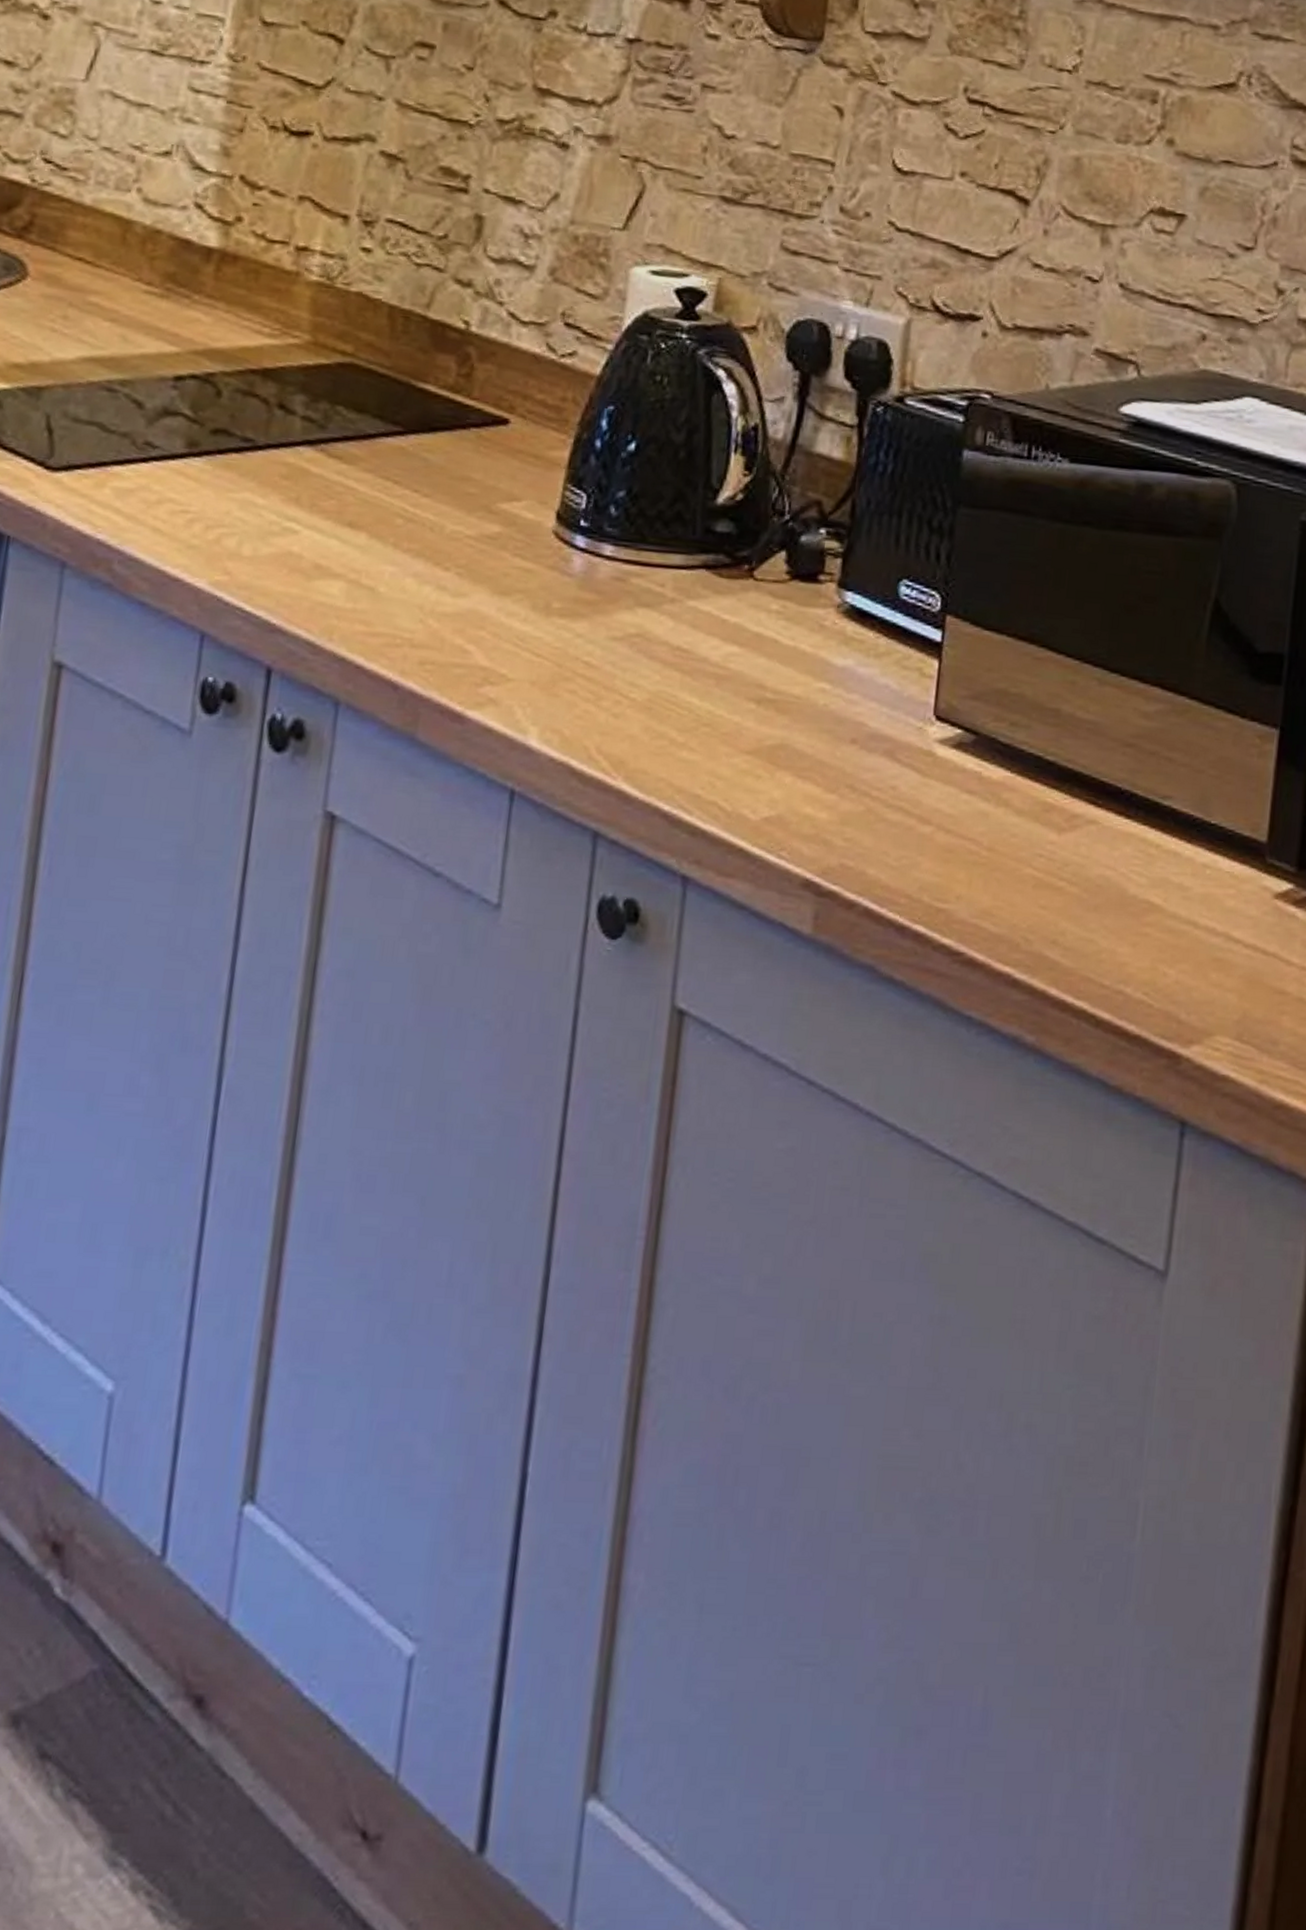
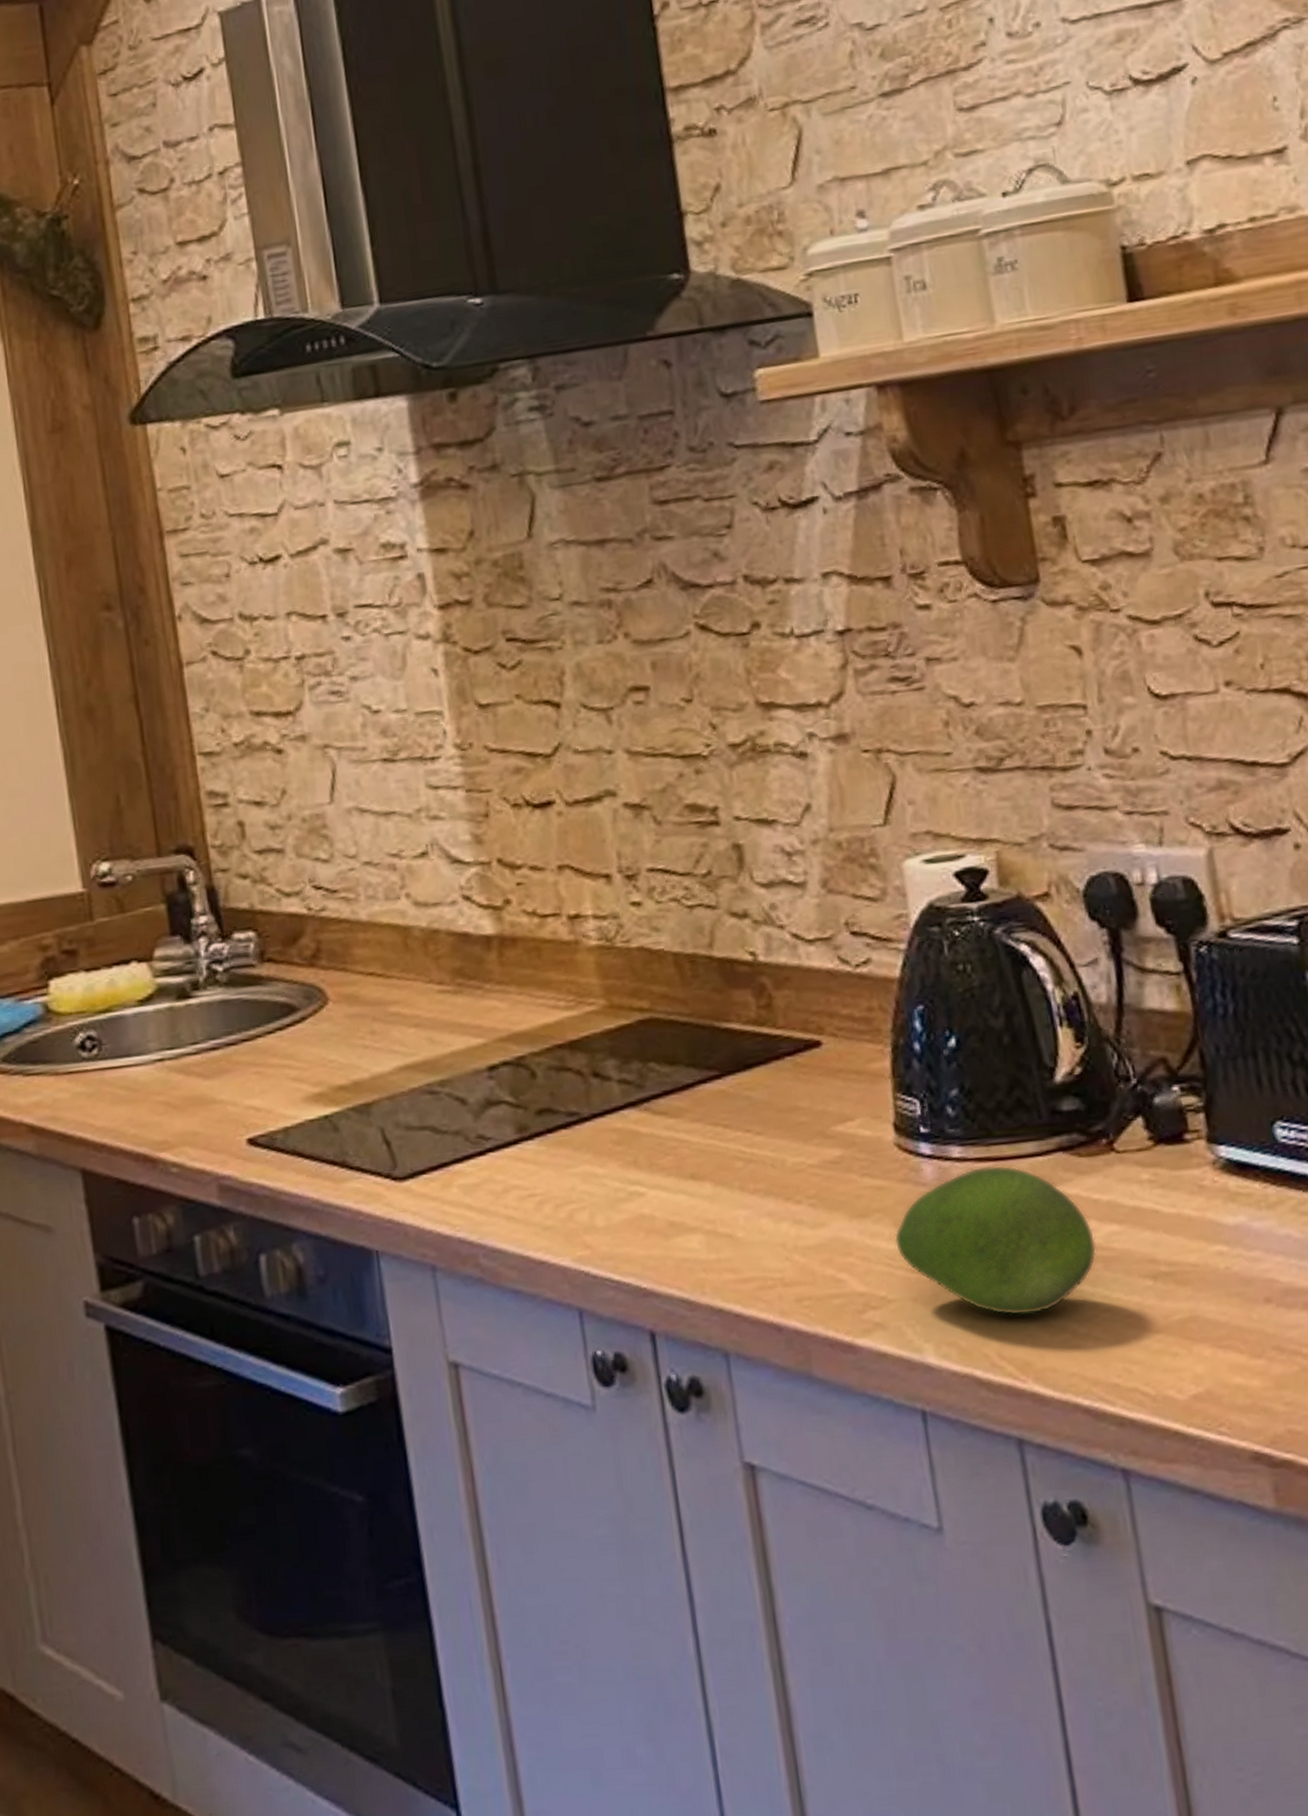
fruit: none [527,568,715,717] -> present [894,1165,1097,1316]

